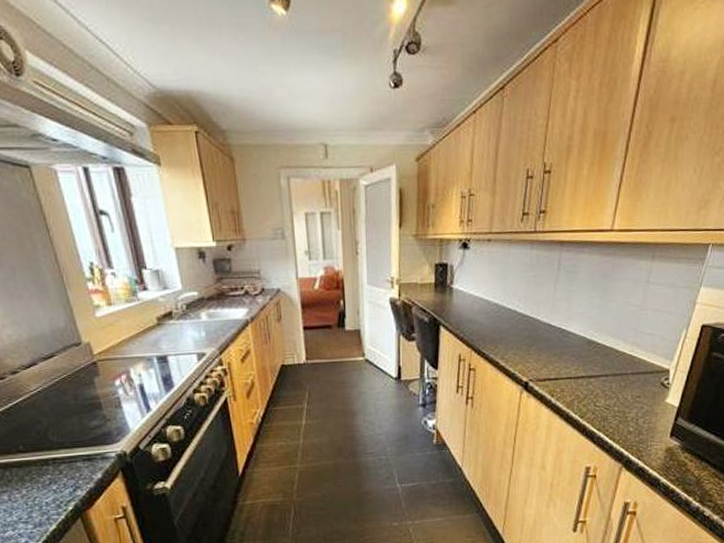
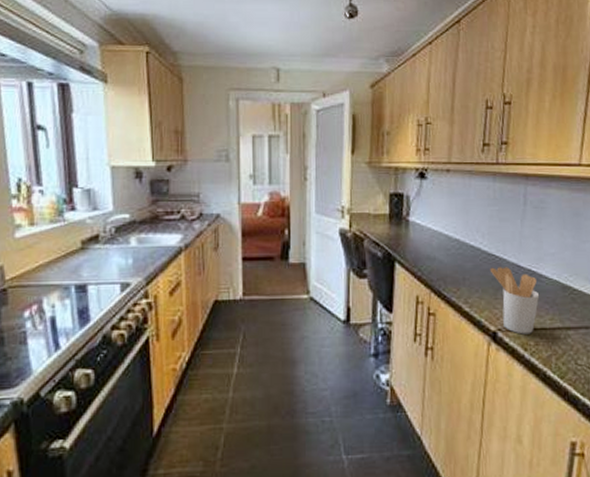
utensil holder: none [524,326,567,383] -> present [489,267,540,335]

